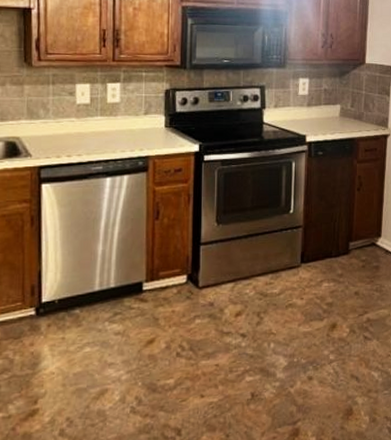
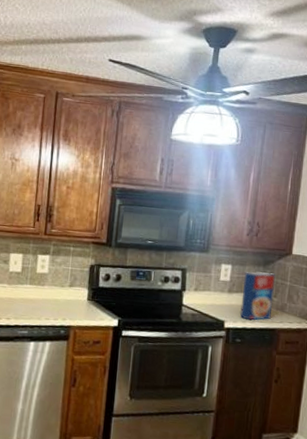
cereal box: none [319,83,352,132] -> present [239,272,276,321]

